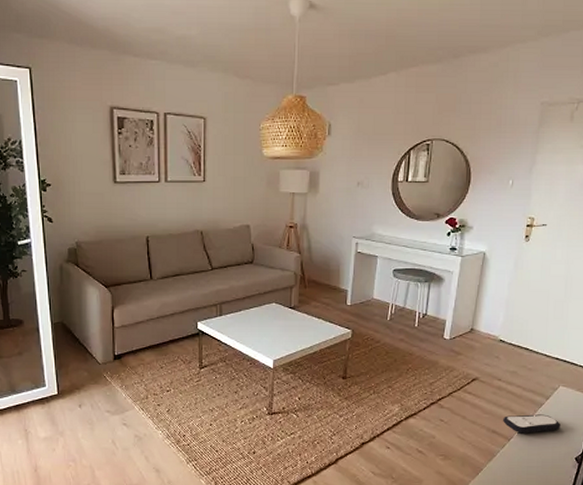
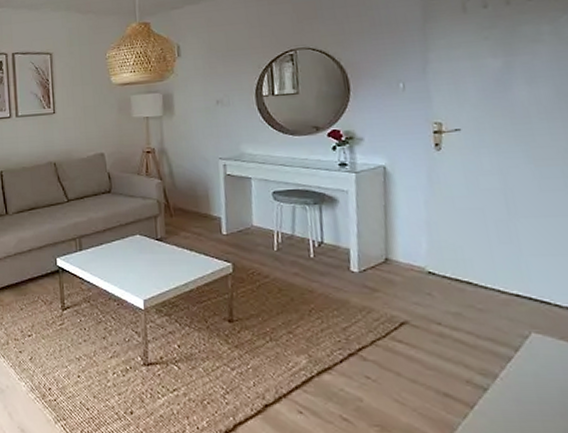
remote control: present [503,414,560,434] -> none [456,372,547,399]

